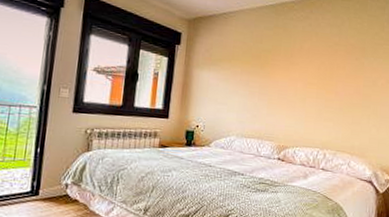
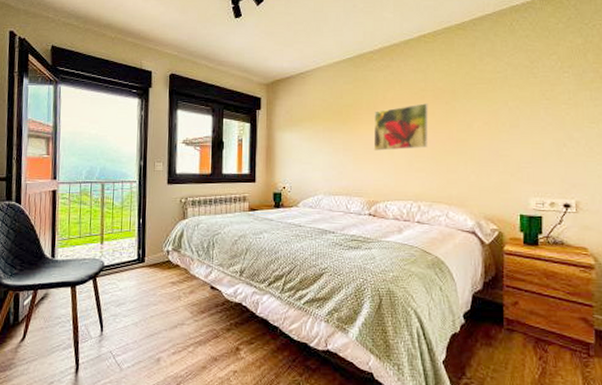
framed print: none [287,56,341,100] -> present [373,103,429,151]

